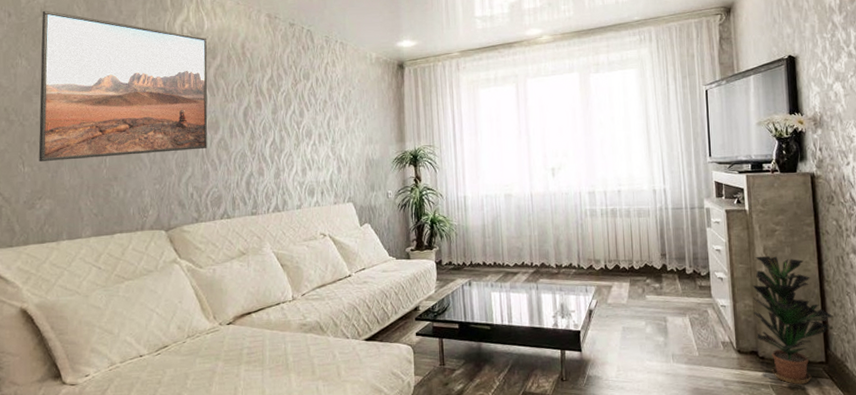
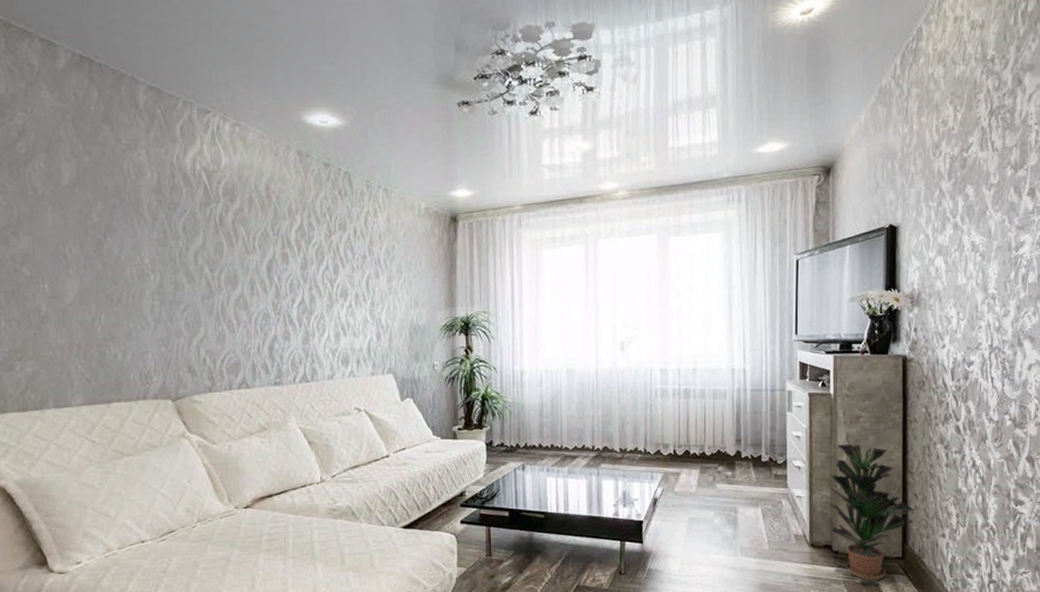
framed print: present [38,10,208,161] -> none [18,134,225,316]

